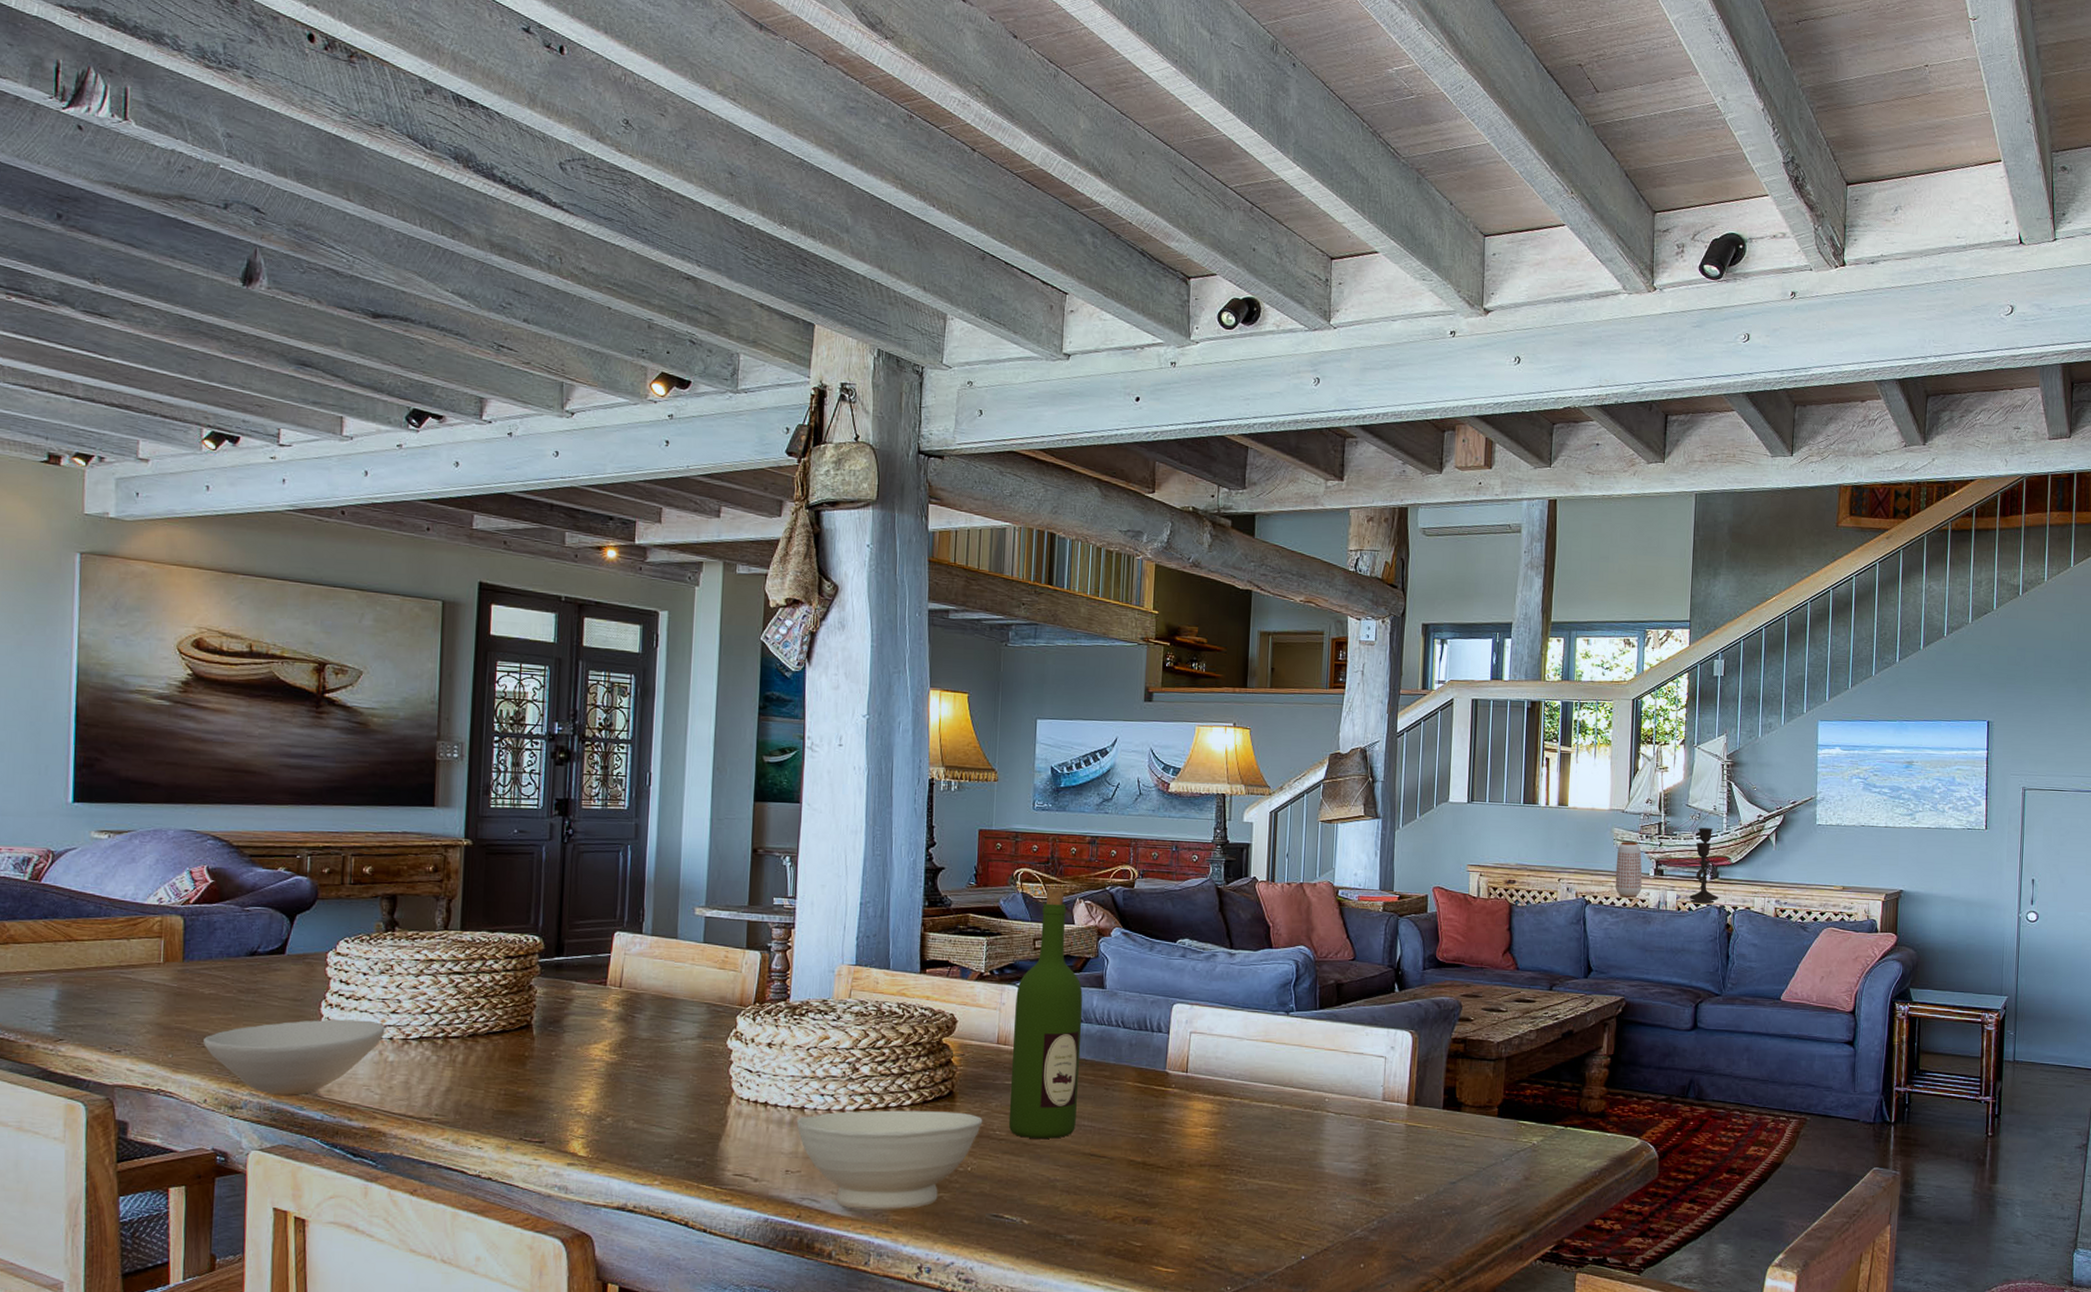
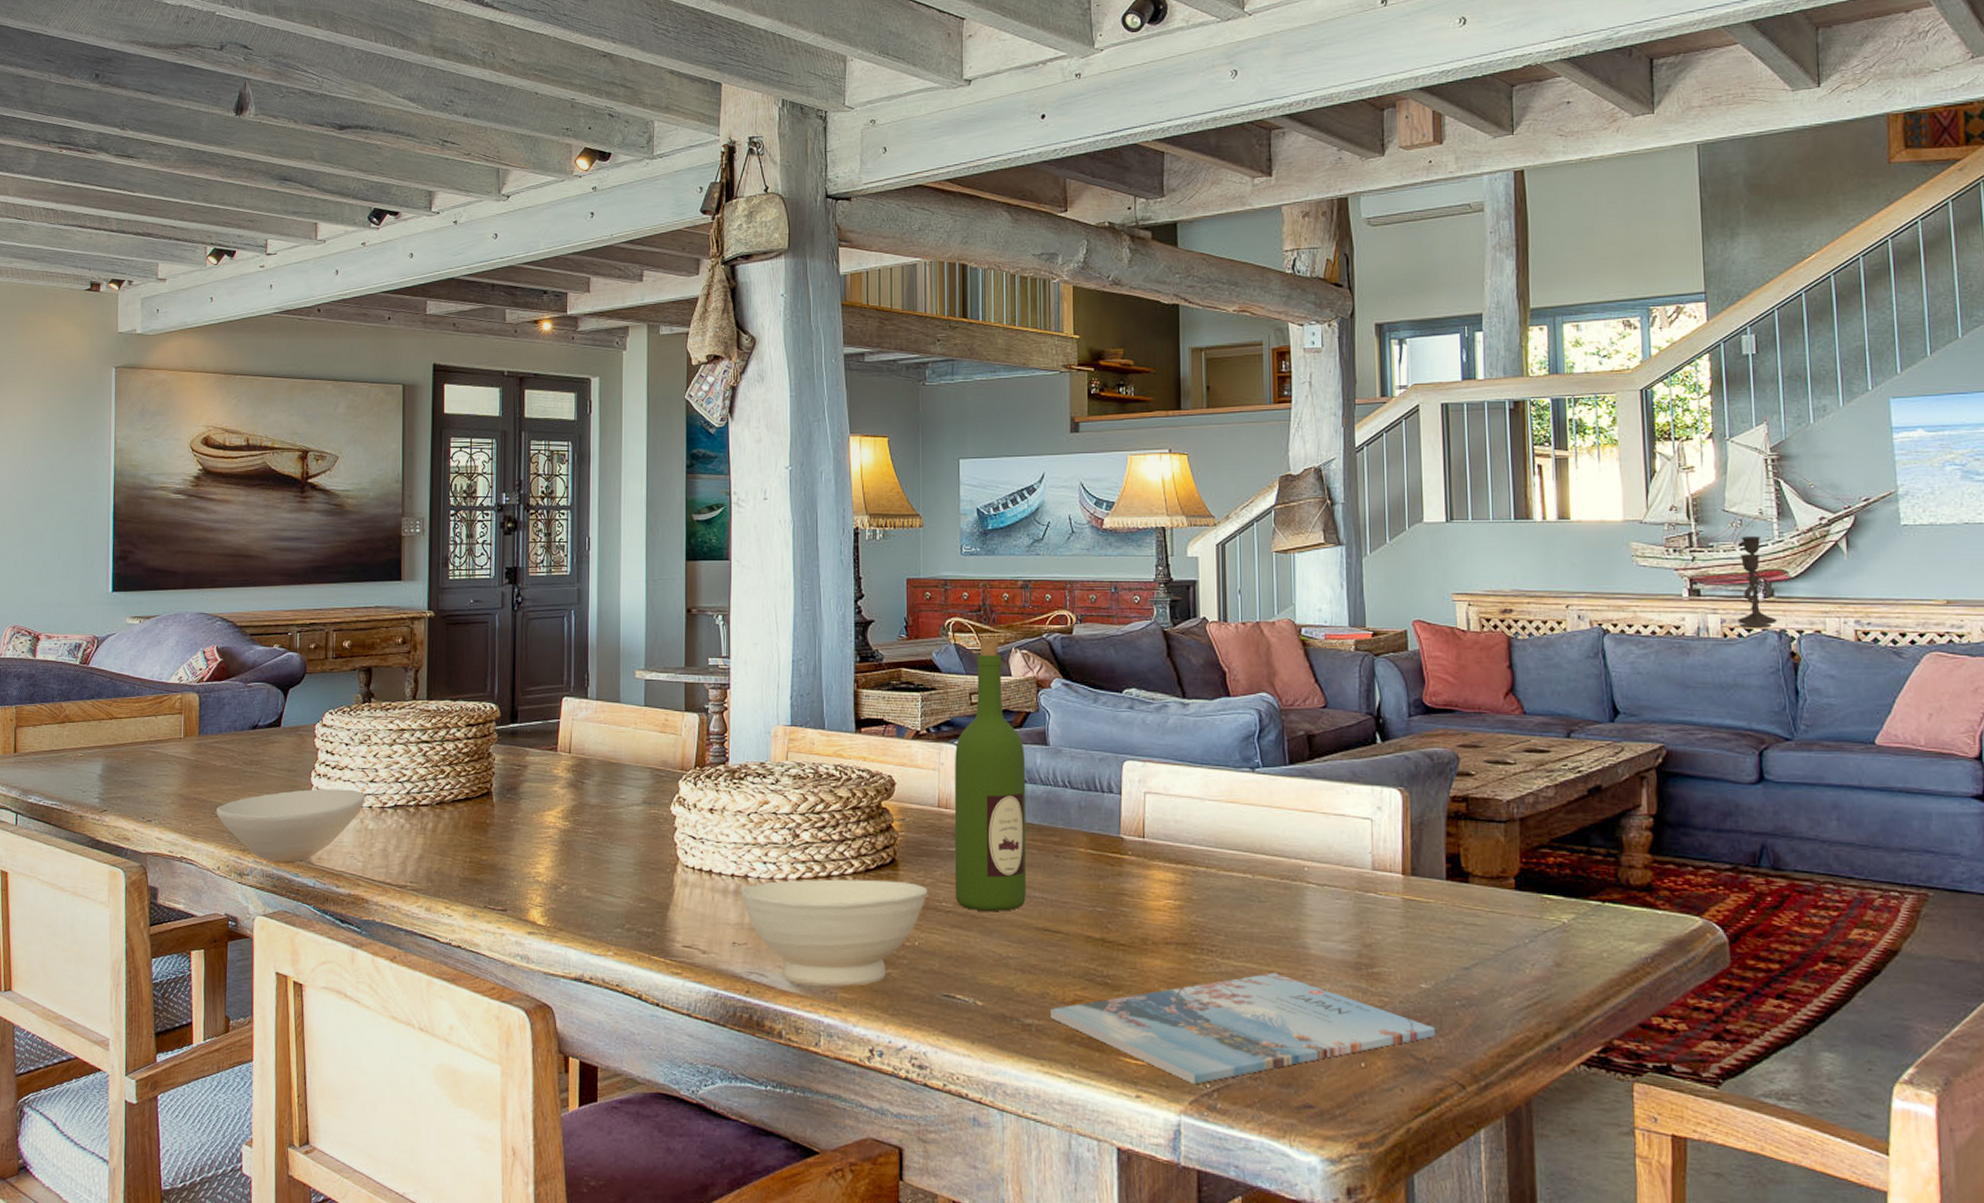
magazine: none [1091,1189,1424,1288] -> present [1050,973,1436,1085]
vase: present [1615,841,1642,898] -> none [1637,557,1674,624]

